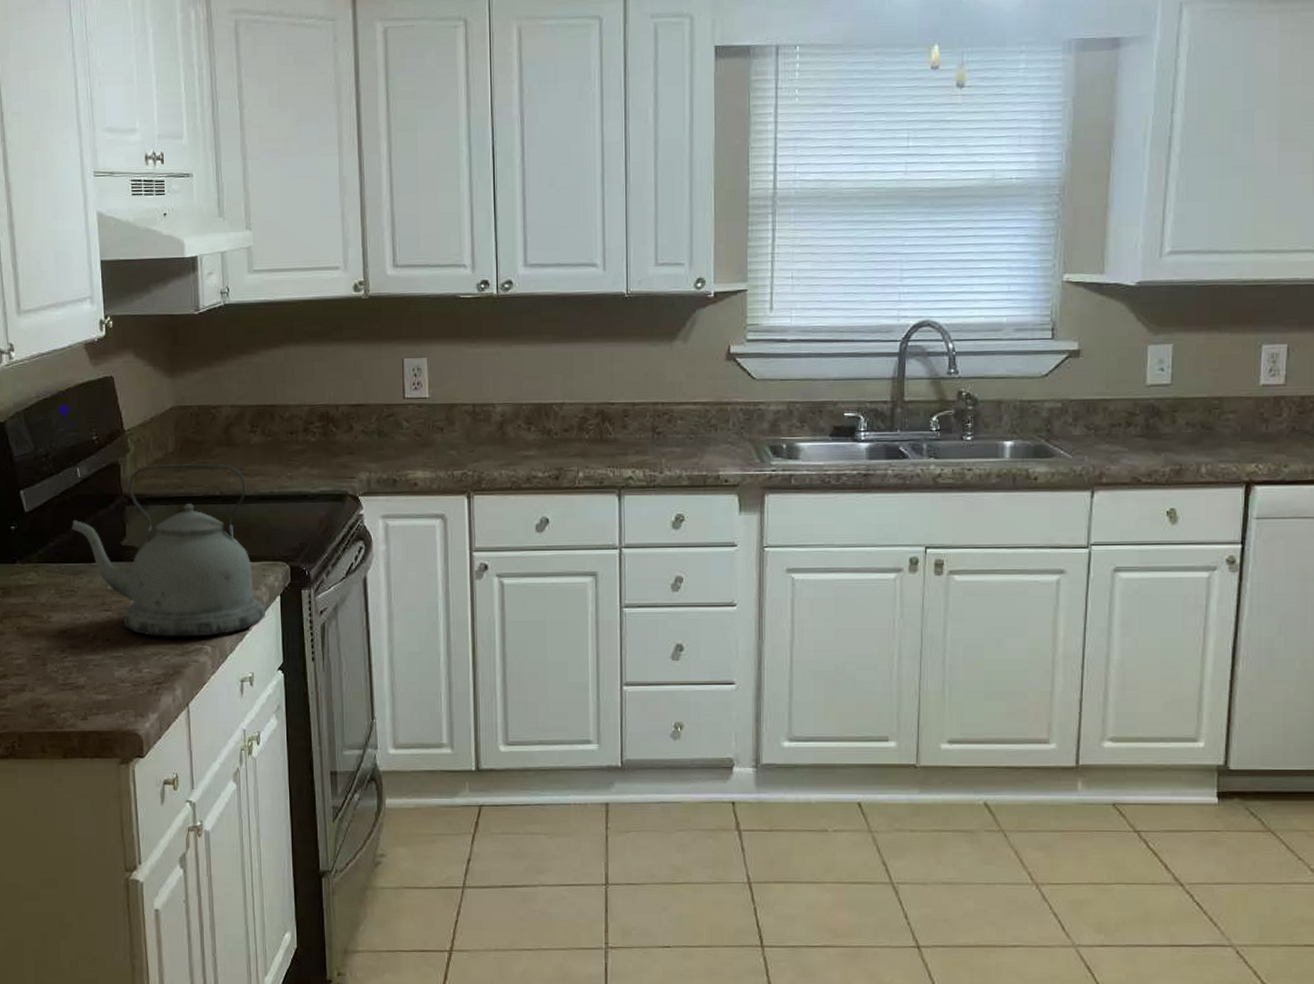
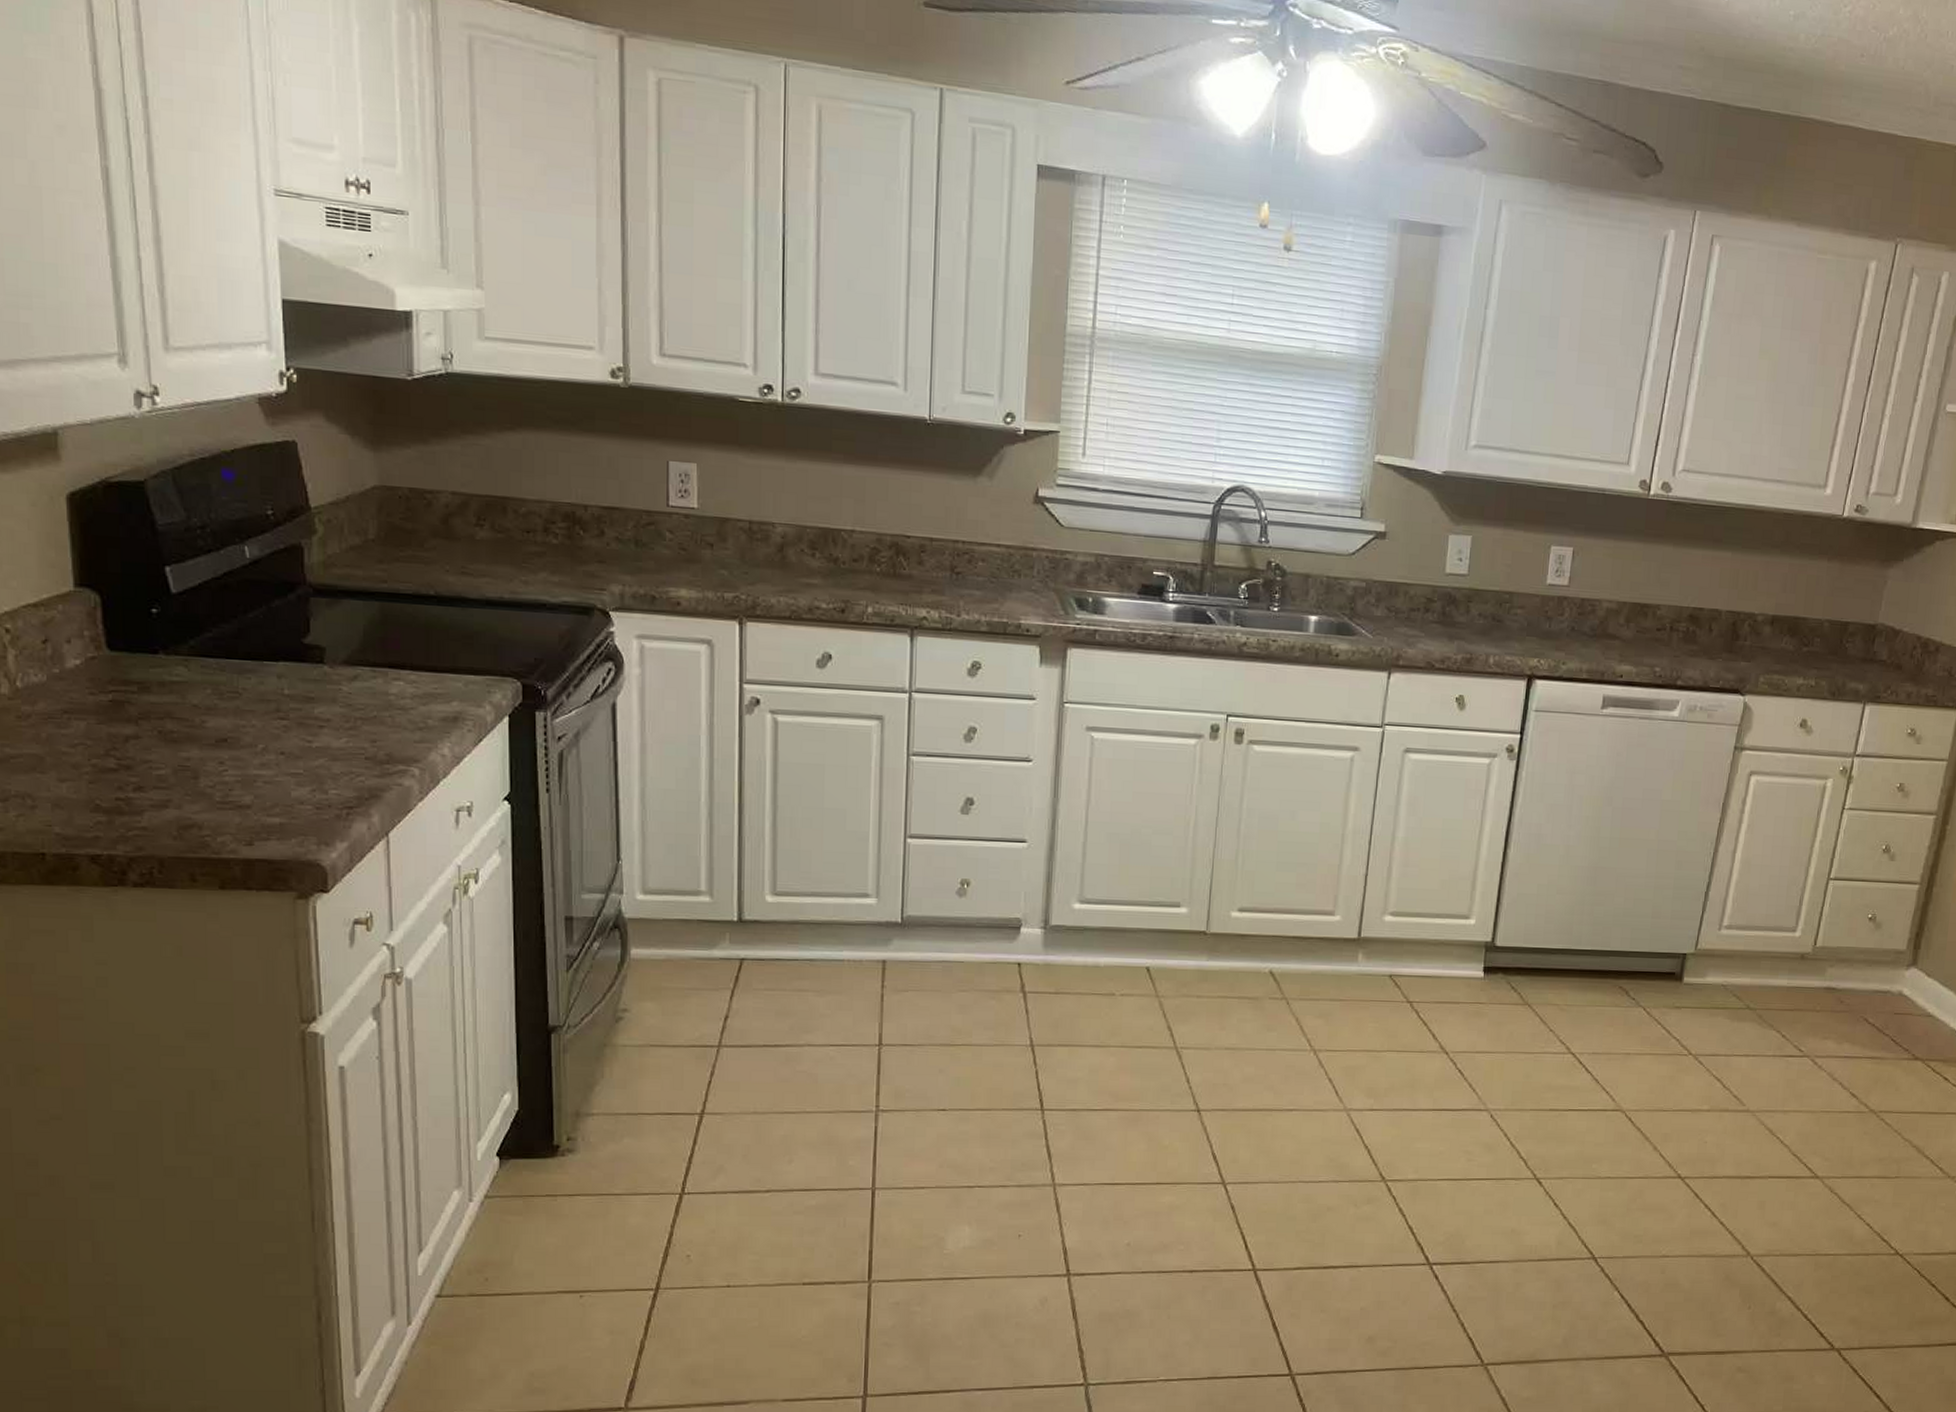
kettle: present [71,463,267,637] -> none [236,552,491,757]

